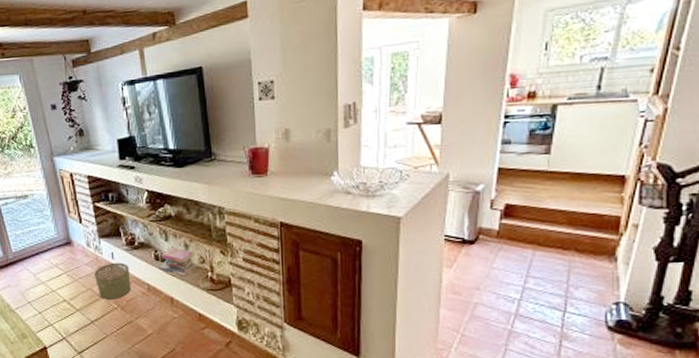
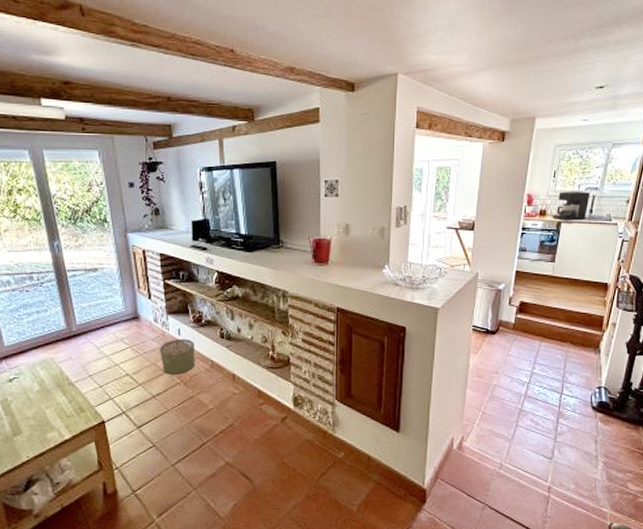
books: present [158,247,195,276] -> none [223,326,258,354]
coffee maker: none [544,63,597,102] -> present [552,191,590,221]

